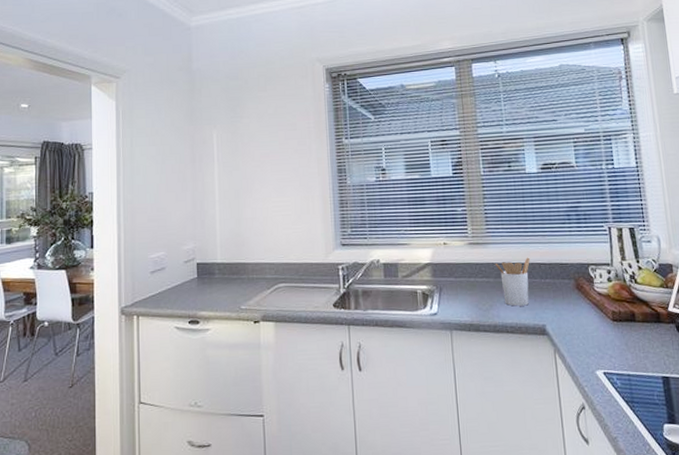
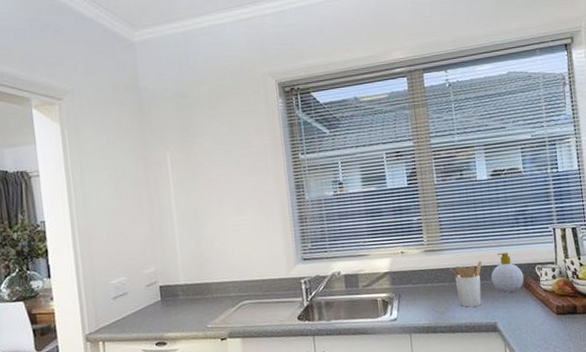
soap bottle: none [539,250,576,293] -> present [491,252,524,293]

